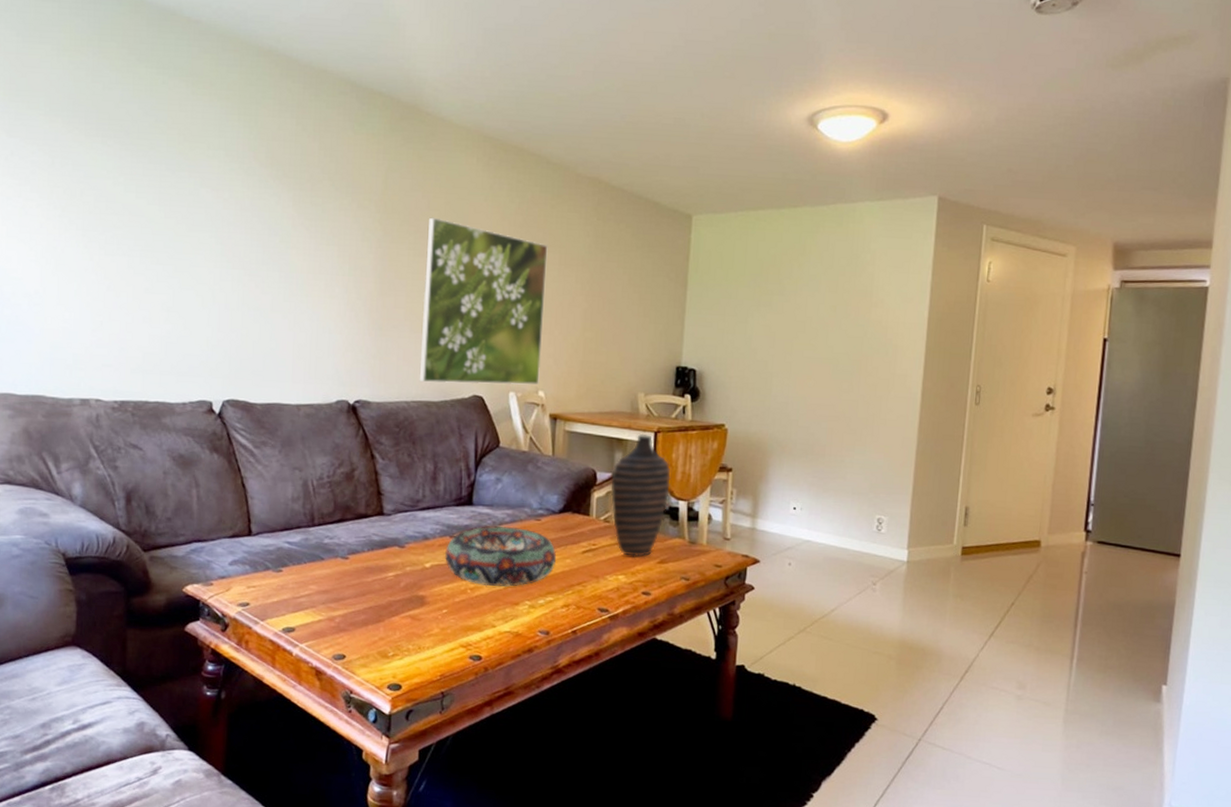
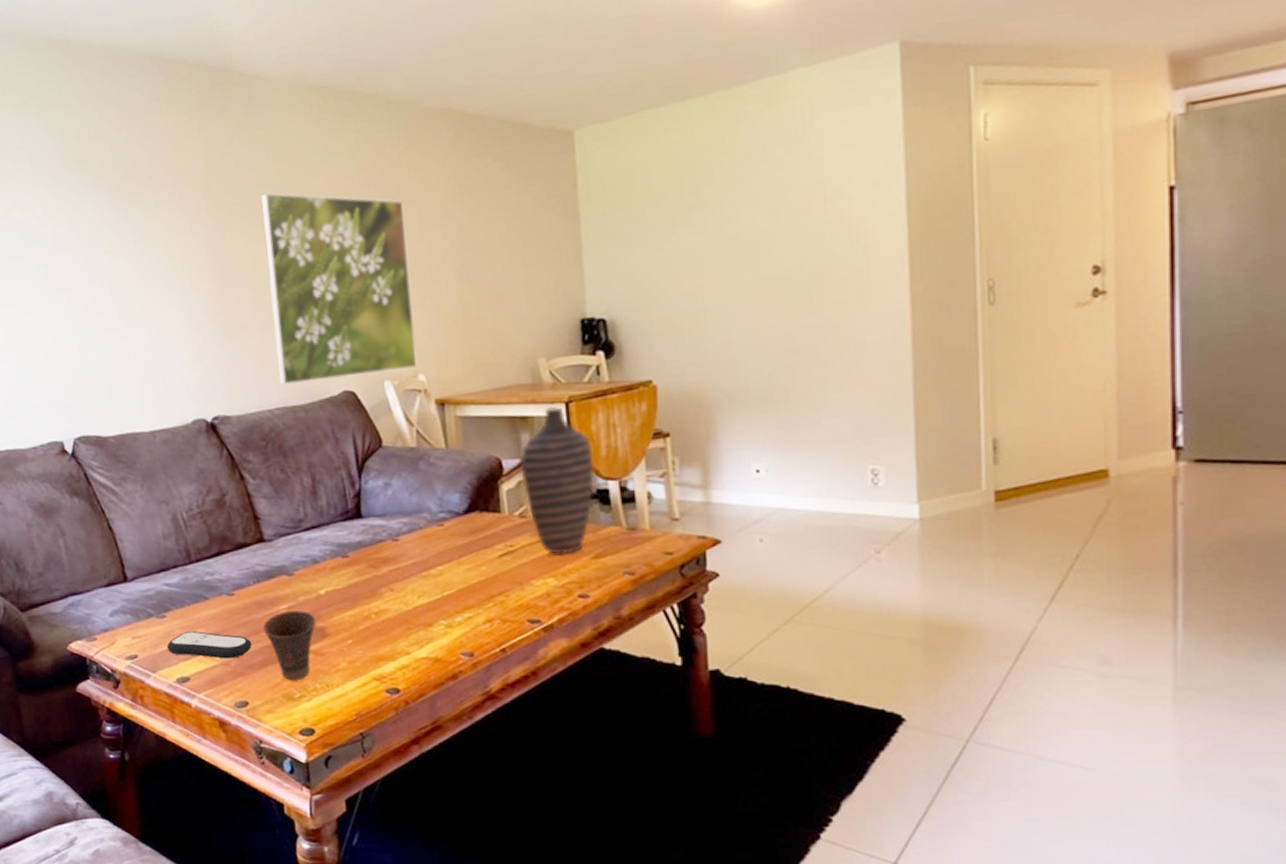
remote control: none [279,587,358,615] -> present [167,631,252,659]
cup: none [370,578,418,640] -> present [263,610,316,680]
decorative bowl: present [444,525,557,588] -> none [338,536,470,609]

